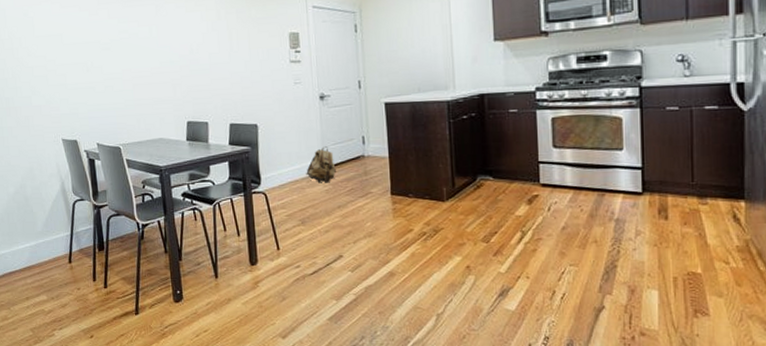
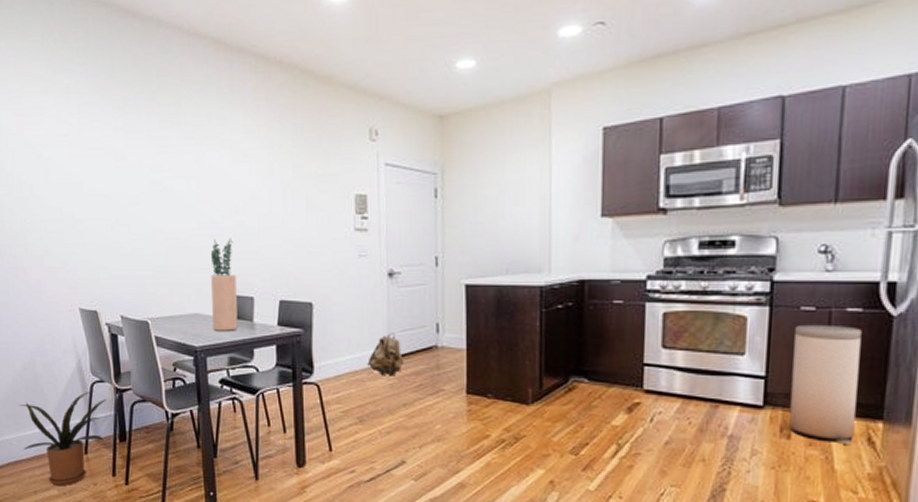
house plant: none [12,208,86,292] -> present [19,391,106,486]
vase: none [170,74,196,152] -> present [210,238,238,331]
pedal bin: none [663,121,721,222] -> present [789,324,862,444]

